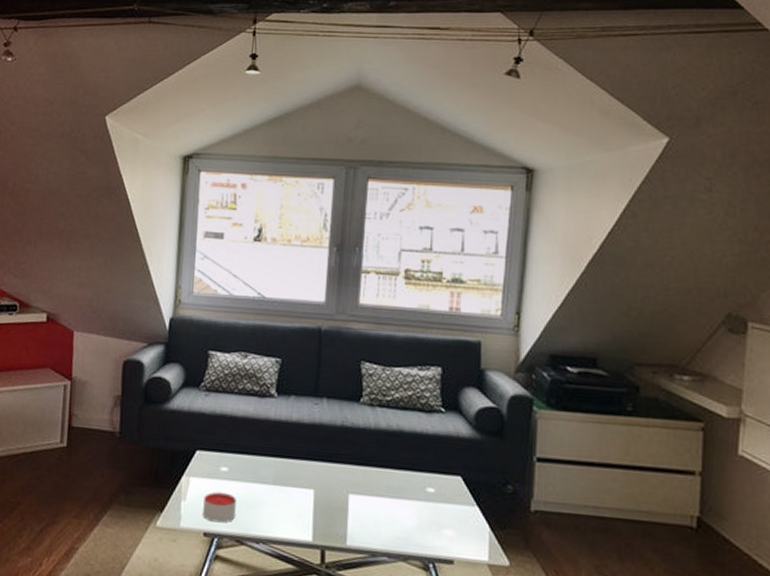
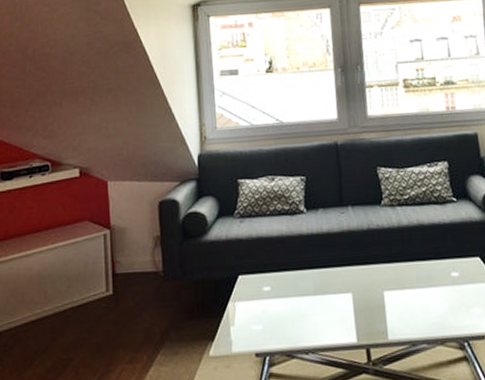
candle: present [203,492,236,523] -> none [251,311,283,342]

